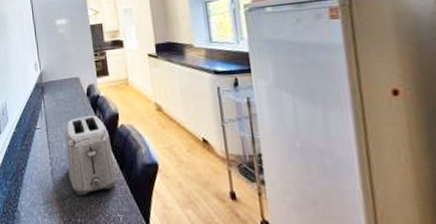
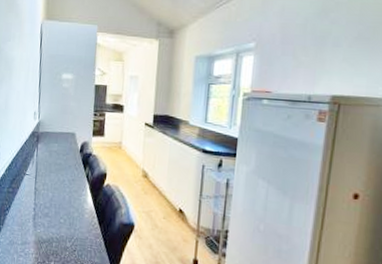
toaster: present [65,115,117,196] -> none [49,170,95,243]

